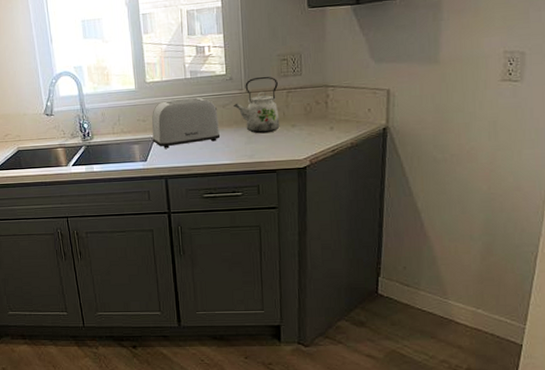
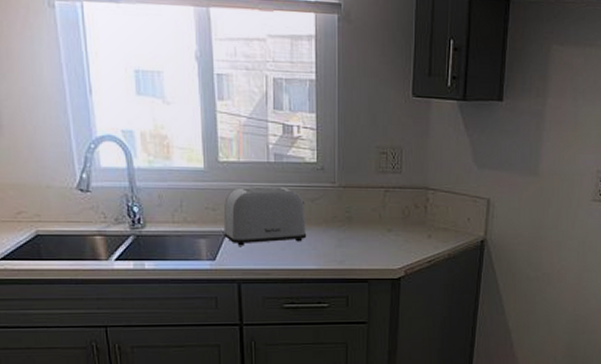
kettle: present [234,76,280,134] -> none [324,169,375,237]

